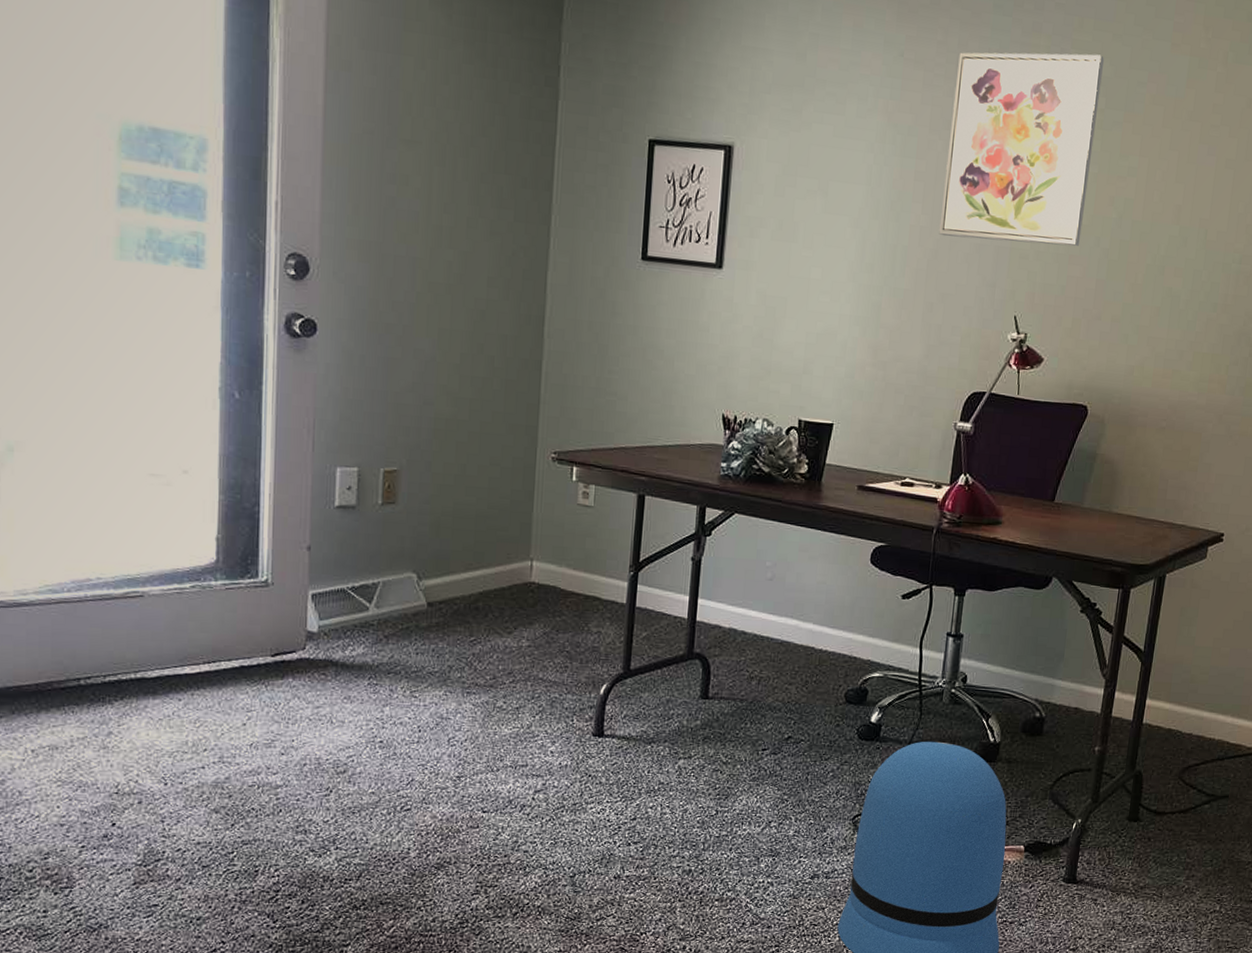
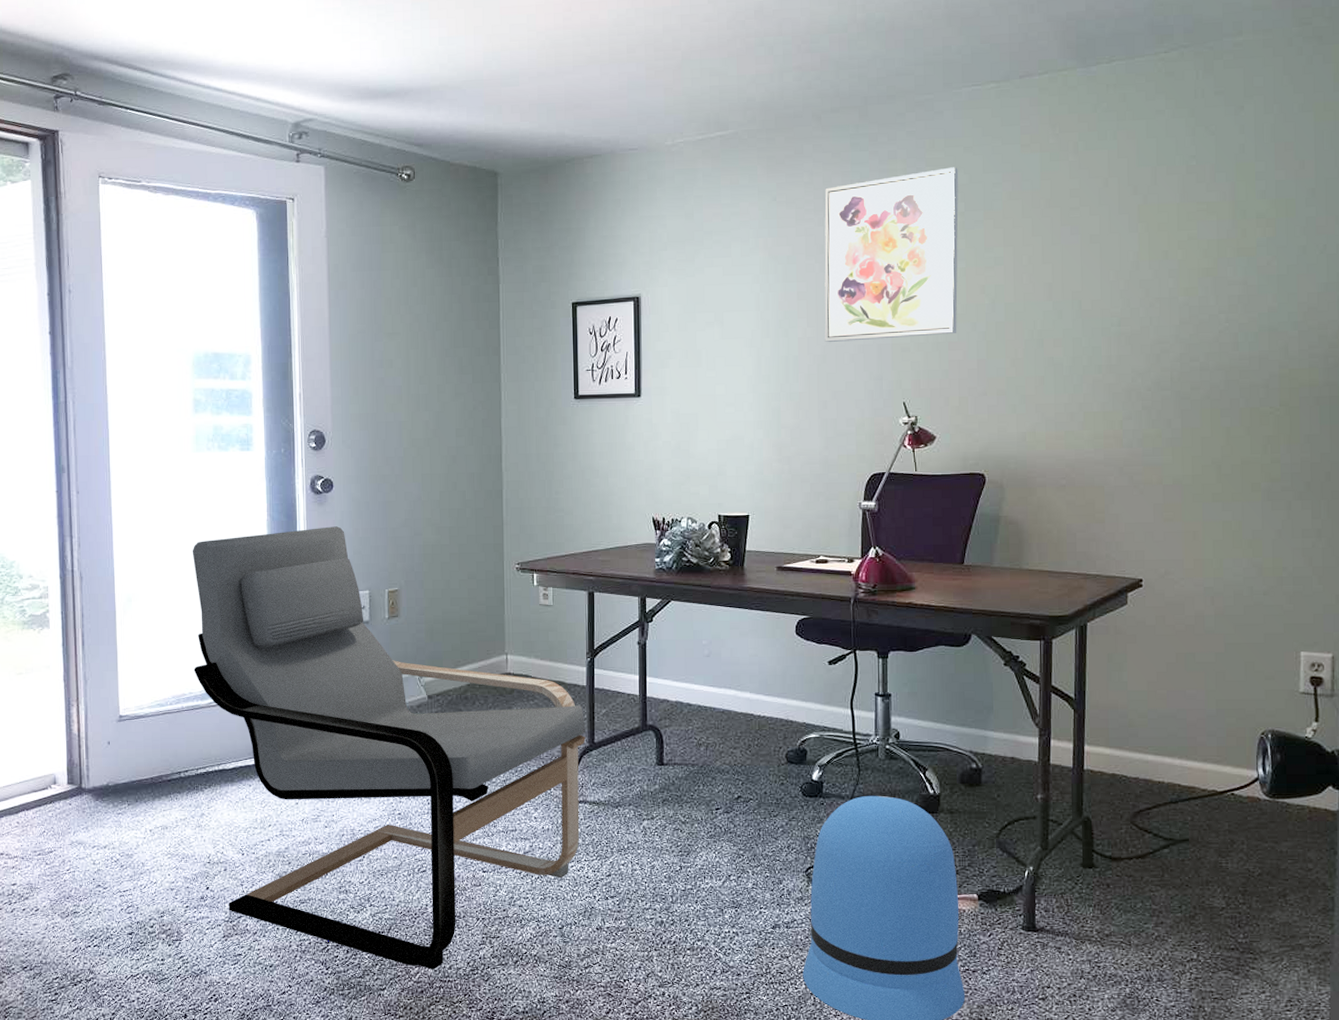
armchair: none [104,380,621,922] -> present [192,526,586,970]

